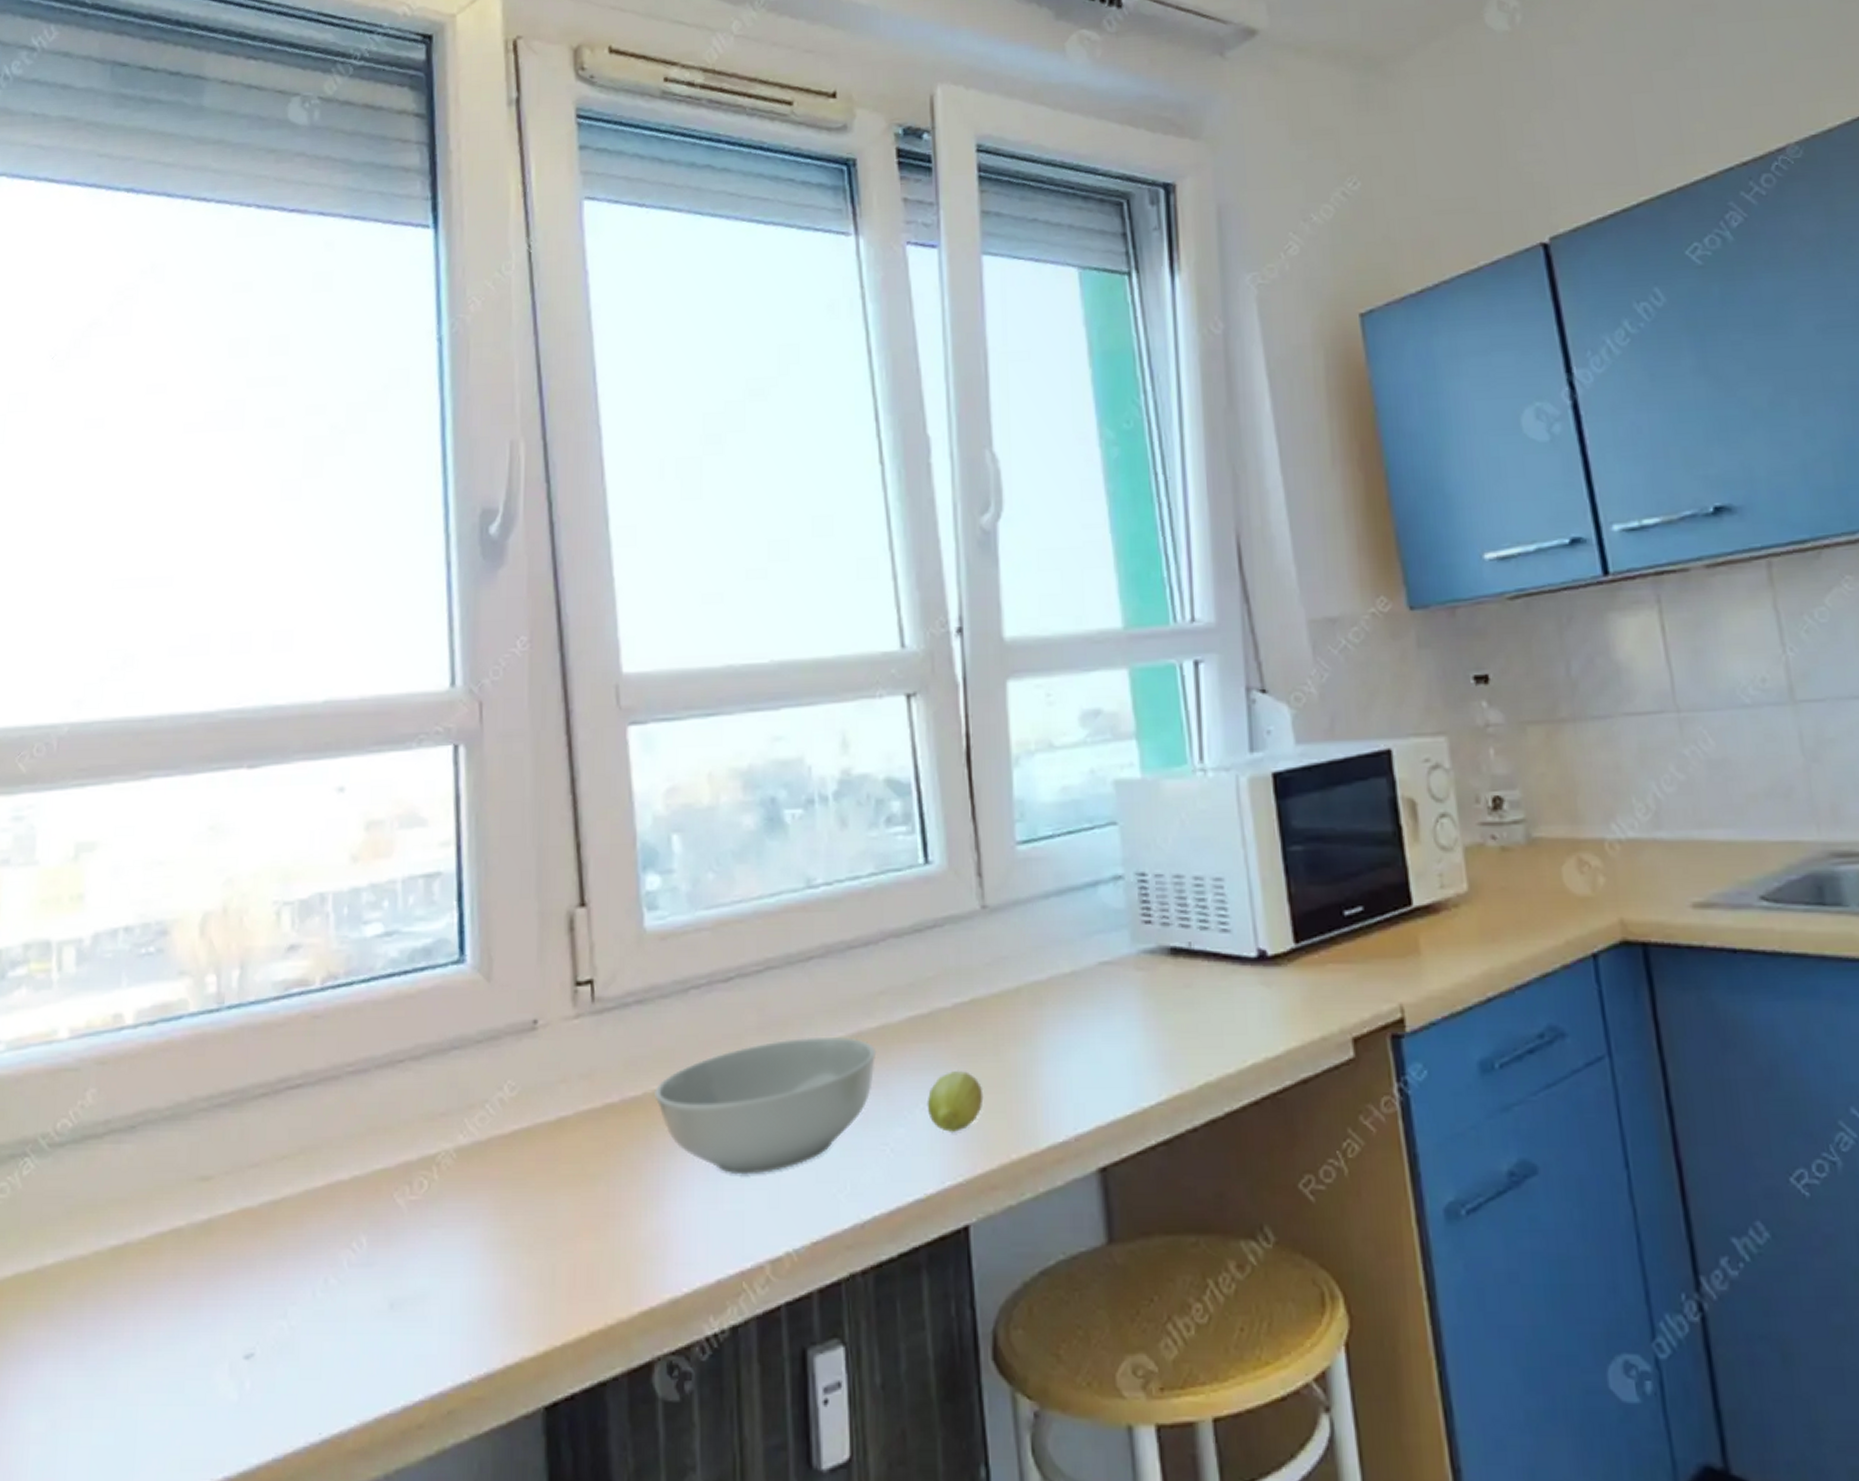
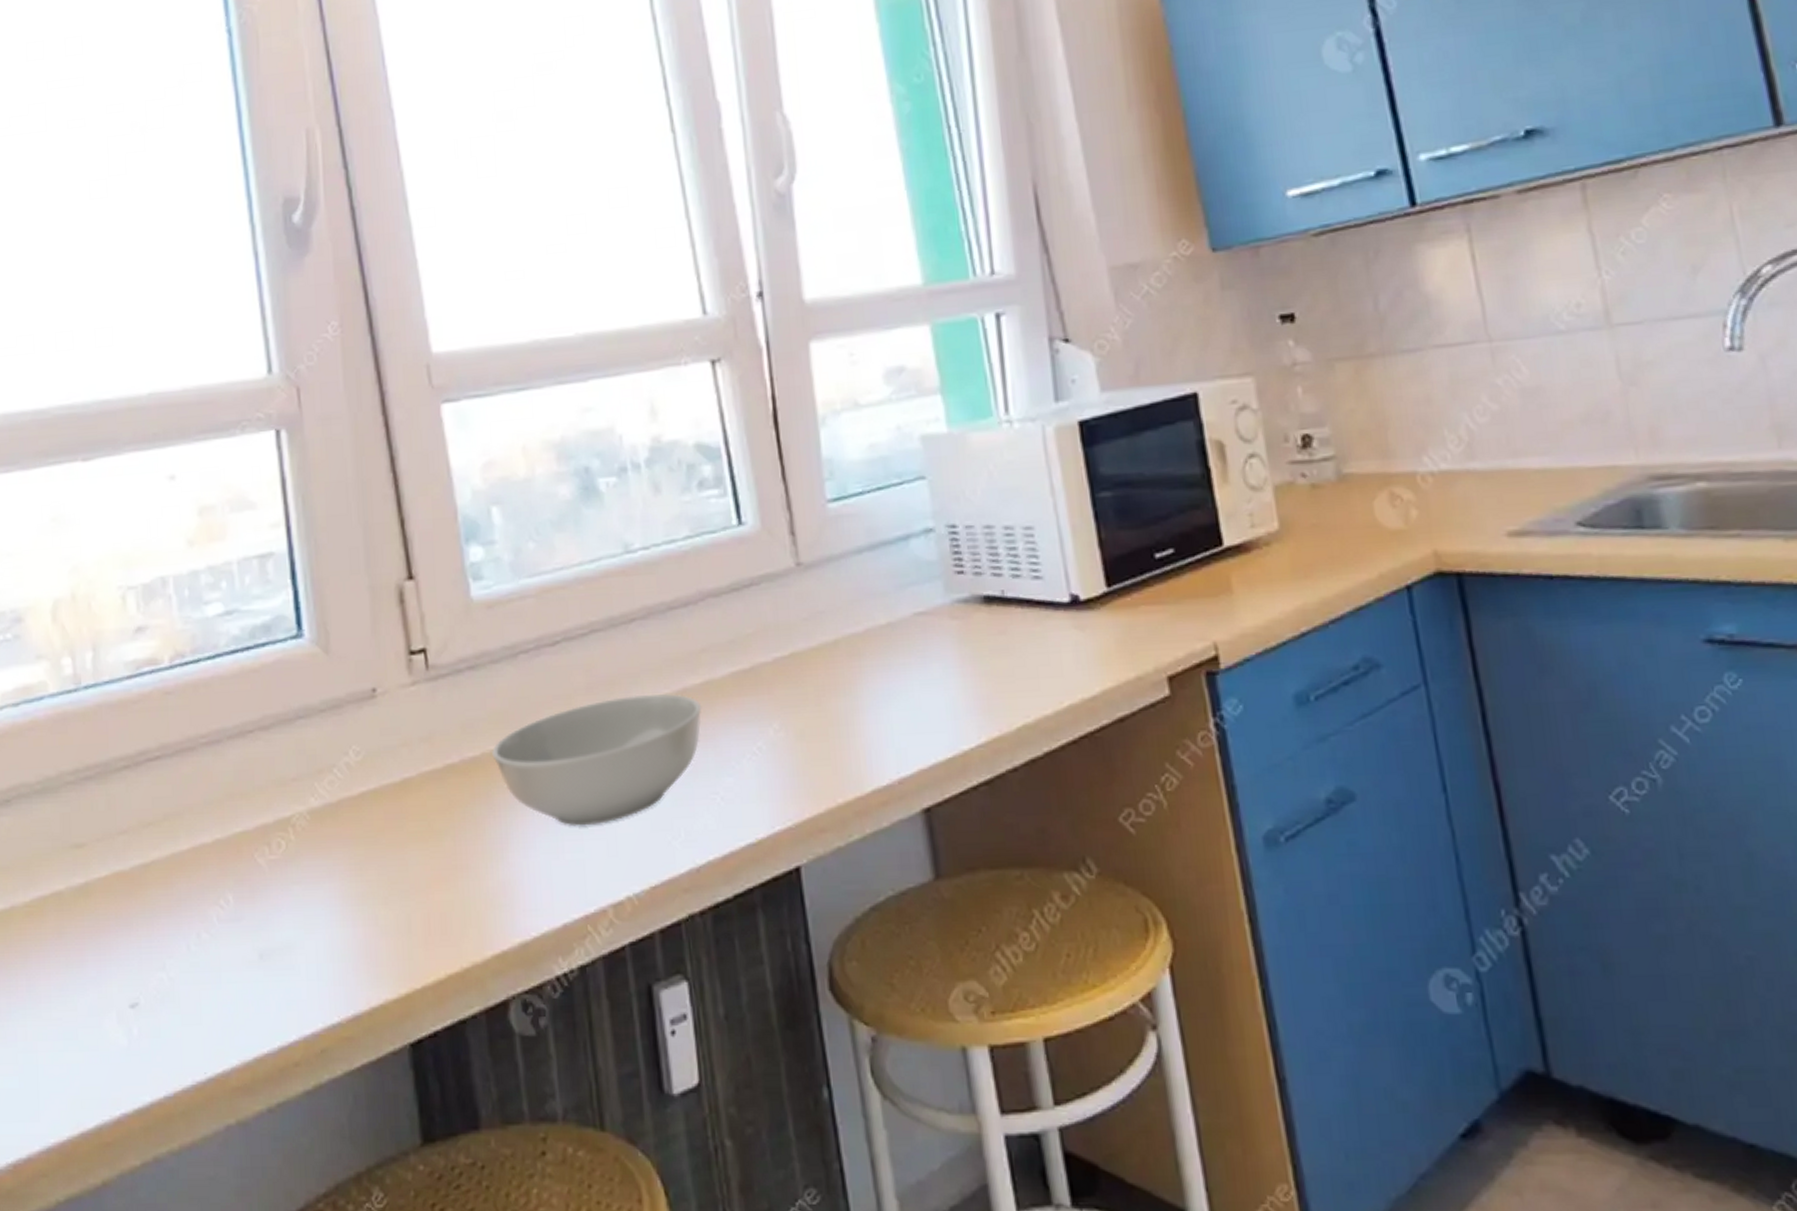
fruit: present [927,1070,984,1134] -> none [753,721,808,781]

